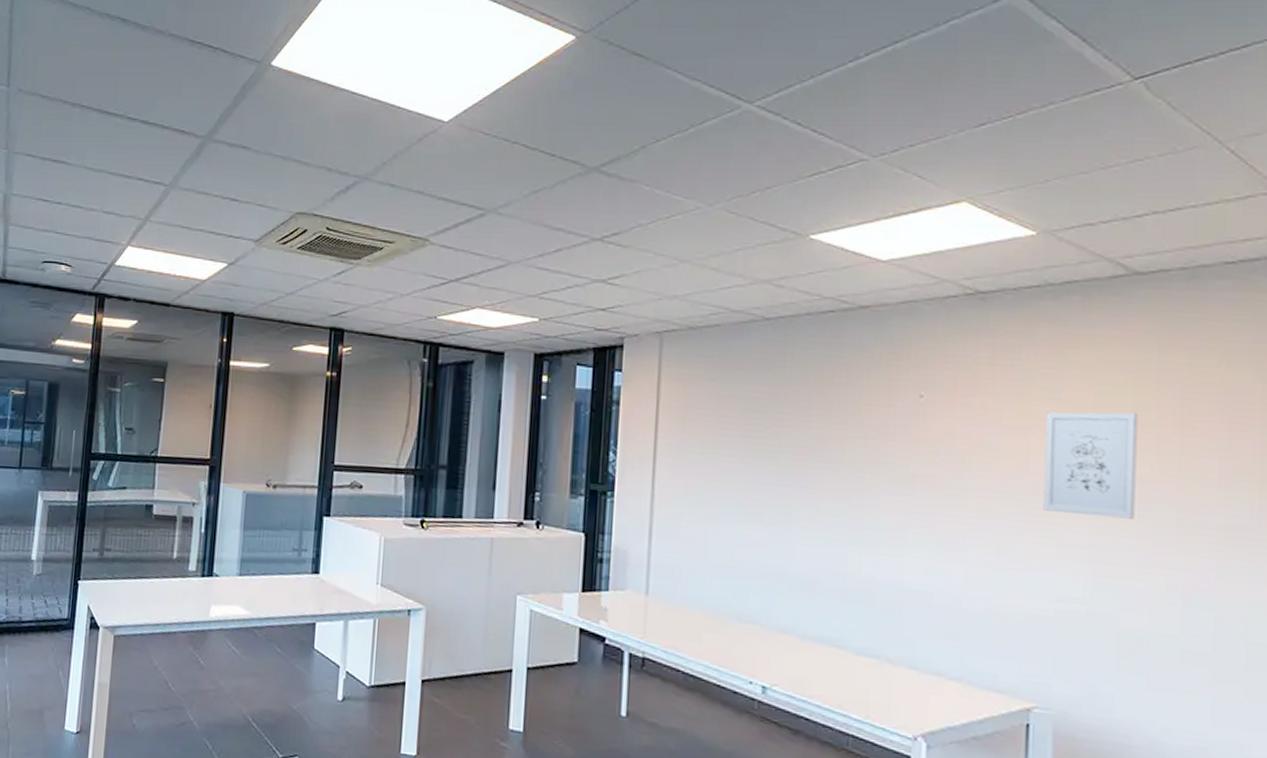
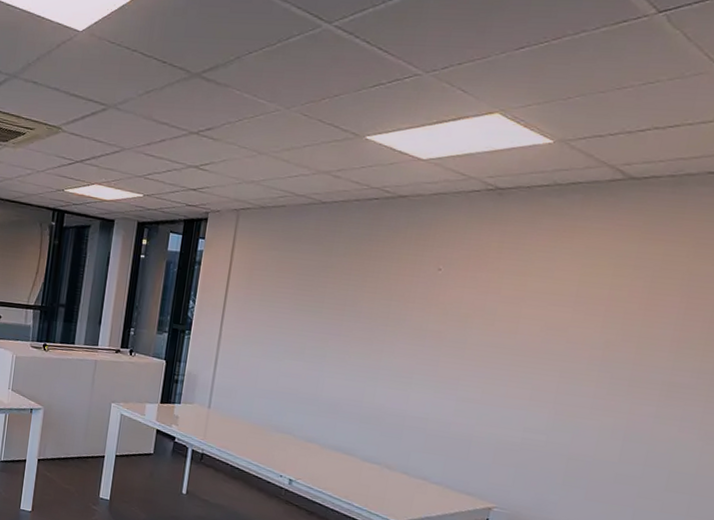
wall art: present [1043,412,1138,519] -> none [524,287,613,373]

